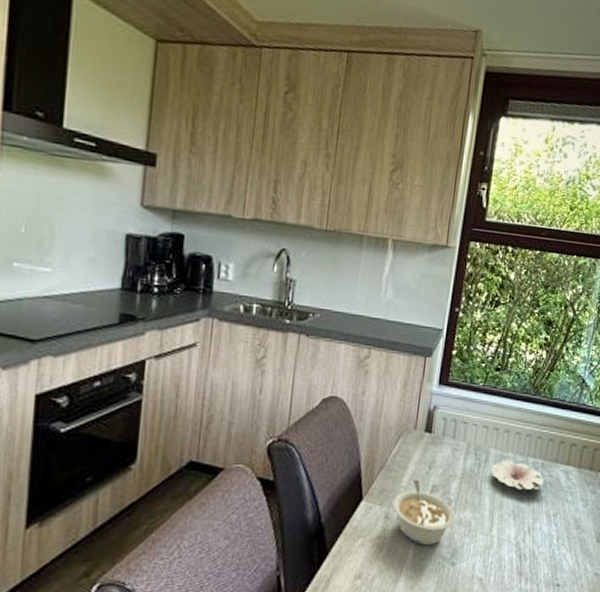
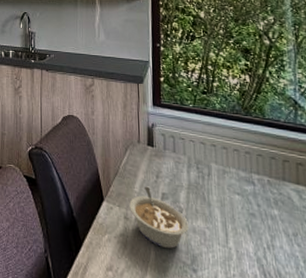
flower: present [491,460,544,489] -> none [215,175,274,206]

